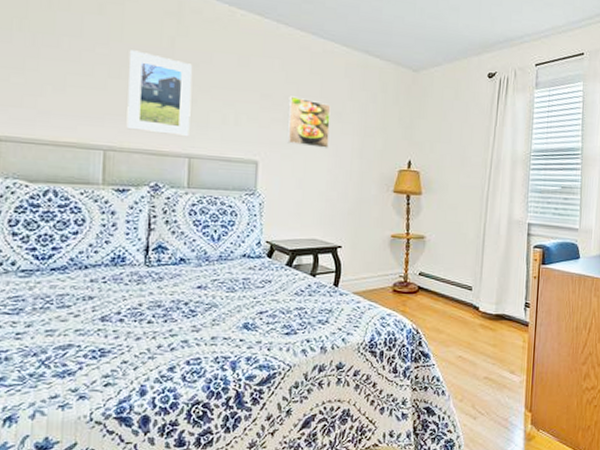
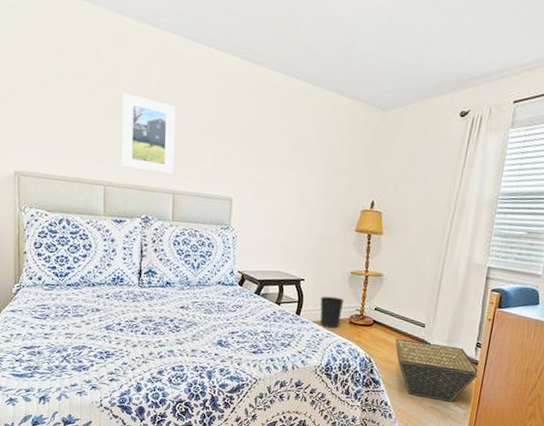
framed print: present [286,96,331,148] -> none [258,136,300,187]
wastebasket: none [360,263,386,298] -> present [320,296,345,328]
basket: none [442,304,531,370] -> present [395,338,480,402]

